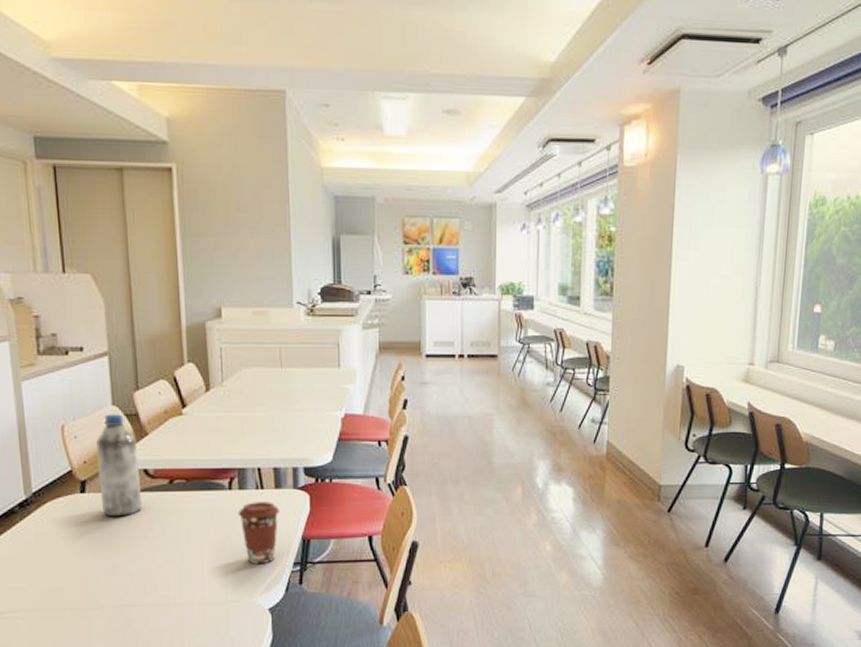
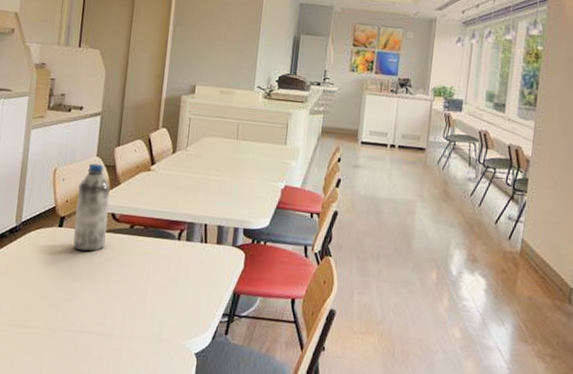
coffee cup: present [237,502,279,565] -> none [182,253,218,311]

